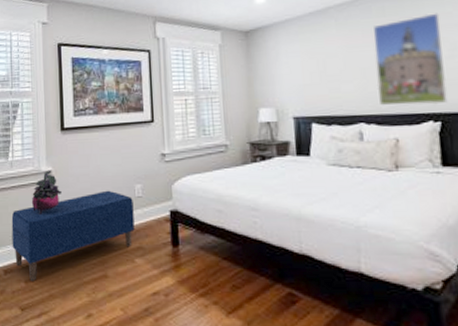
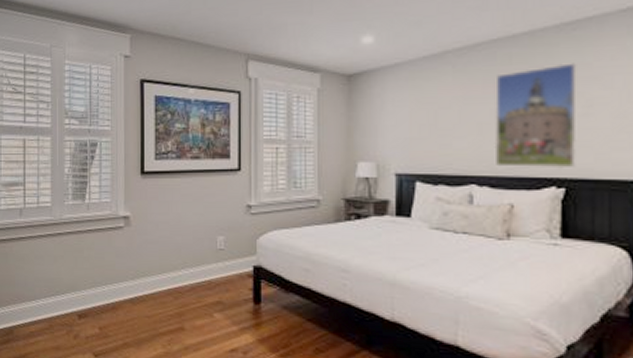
bench: present [11,190,135,281] -> none [87,240,215,328]
potted plant: present [31,169,62,214] -> none [107,215,139,261]

